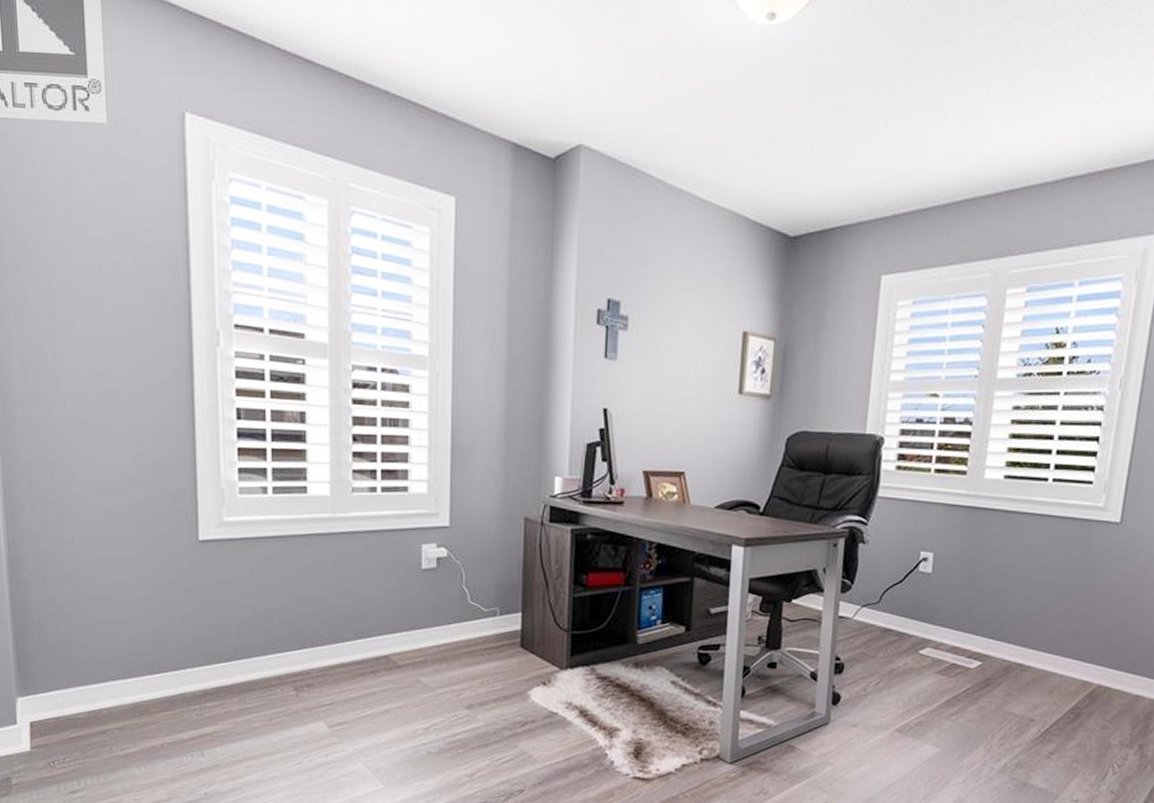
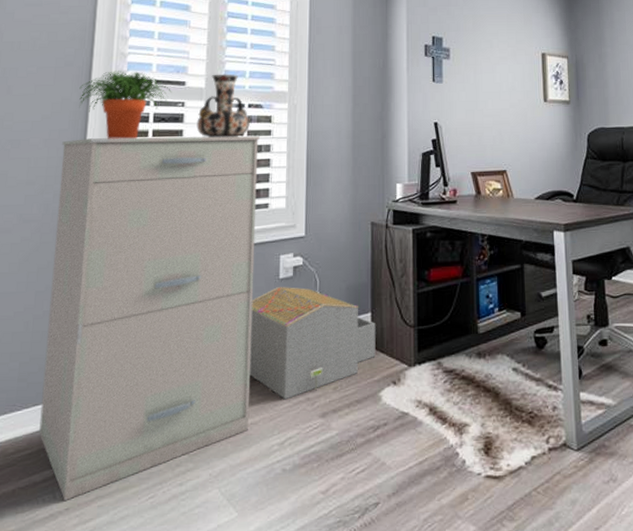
filing cabinet: none [167,394,396,759] -> present [39,136,260,502]
potted plant: none [179,313,290,399] -> present [79,71,172,139]
decorative vase: none [321,327,384,408] -> present [196,74,250,138]
architectural model: none [392,576,526,689] -> present [250,286,376,400]

